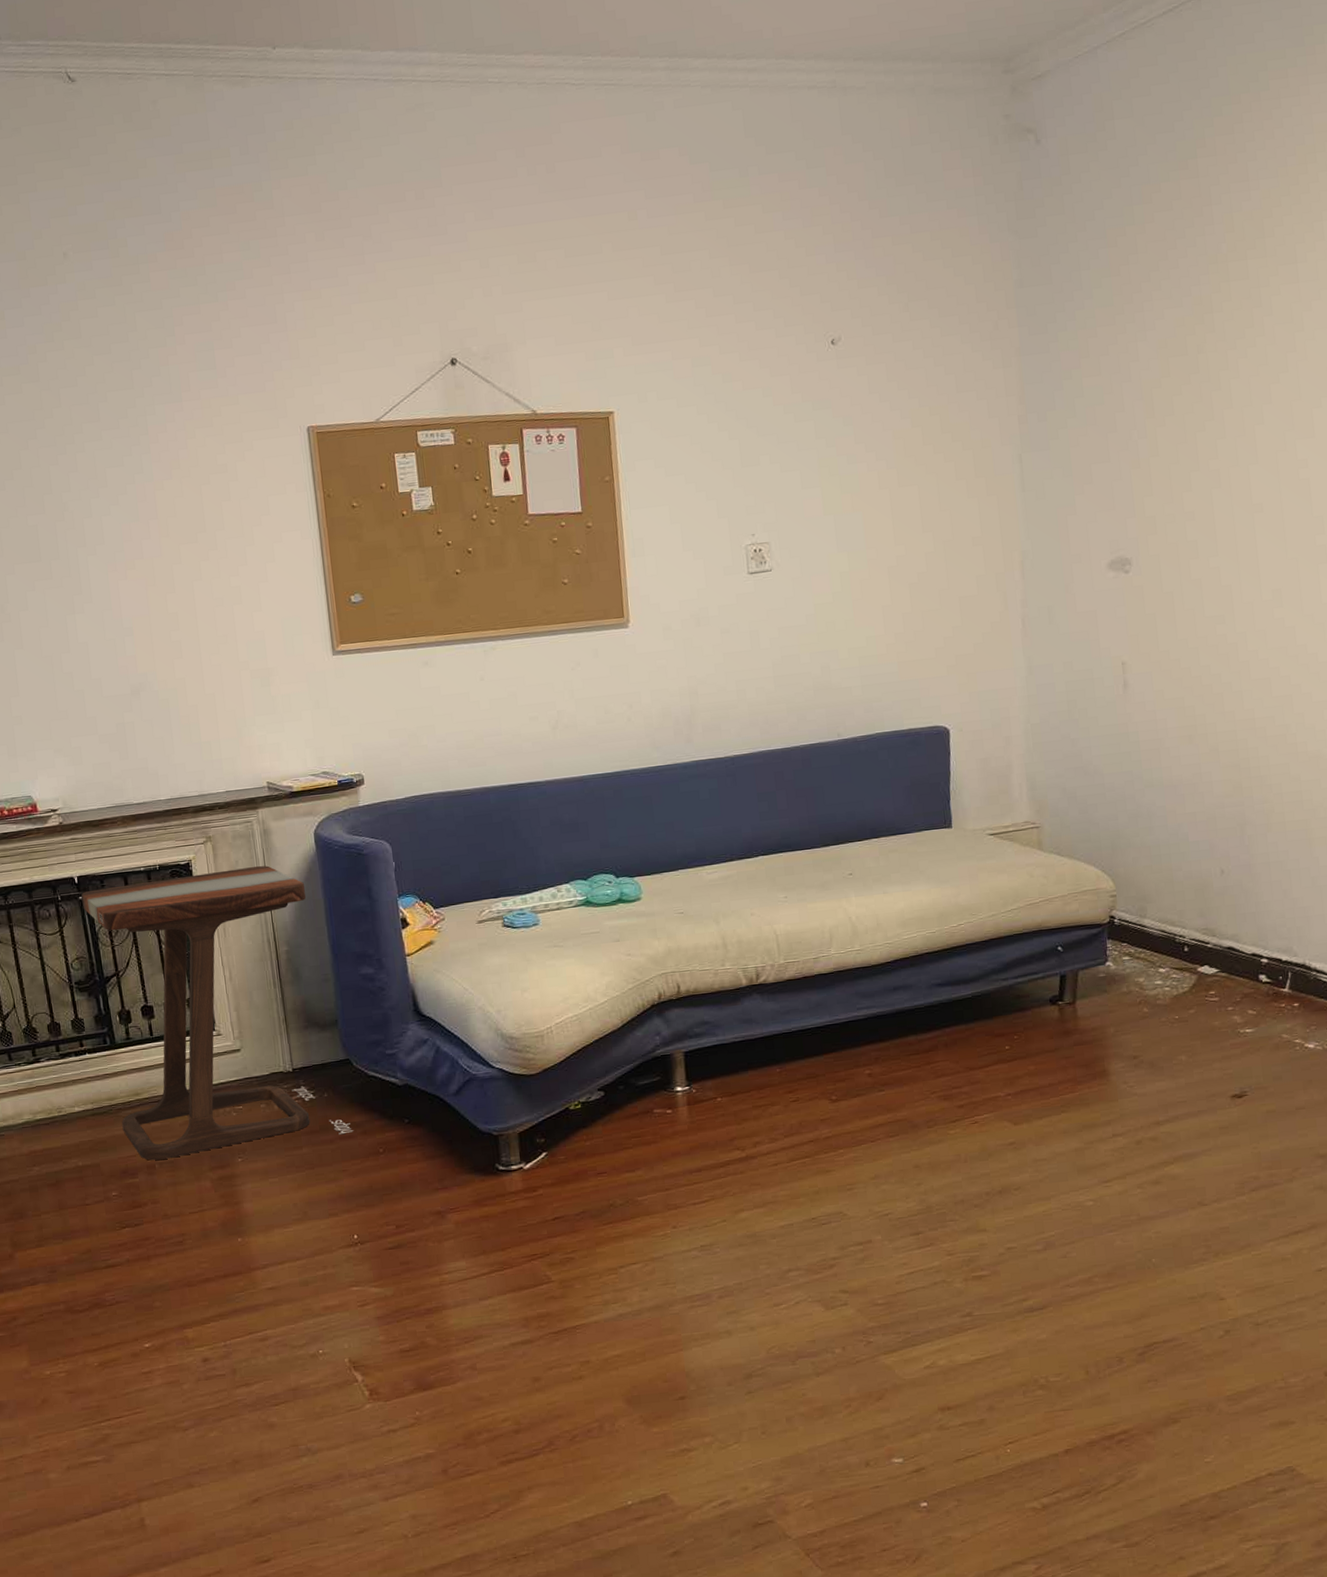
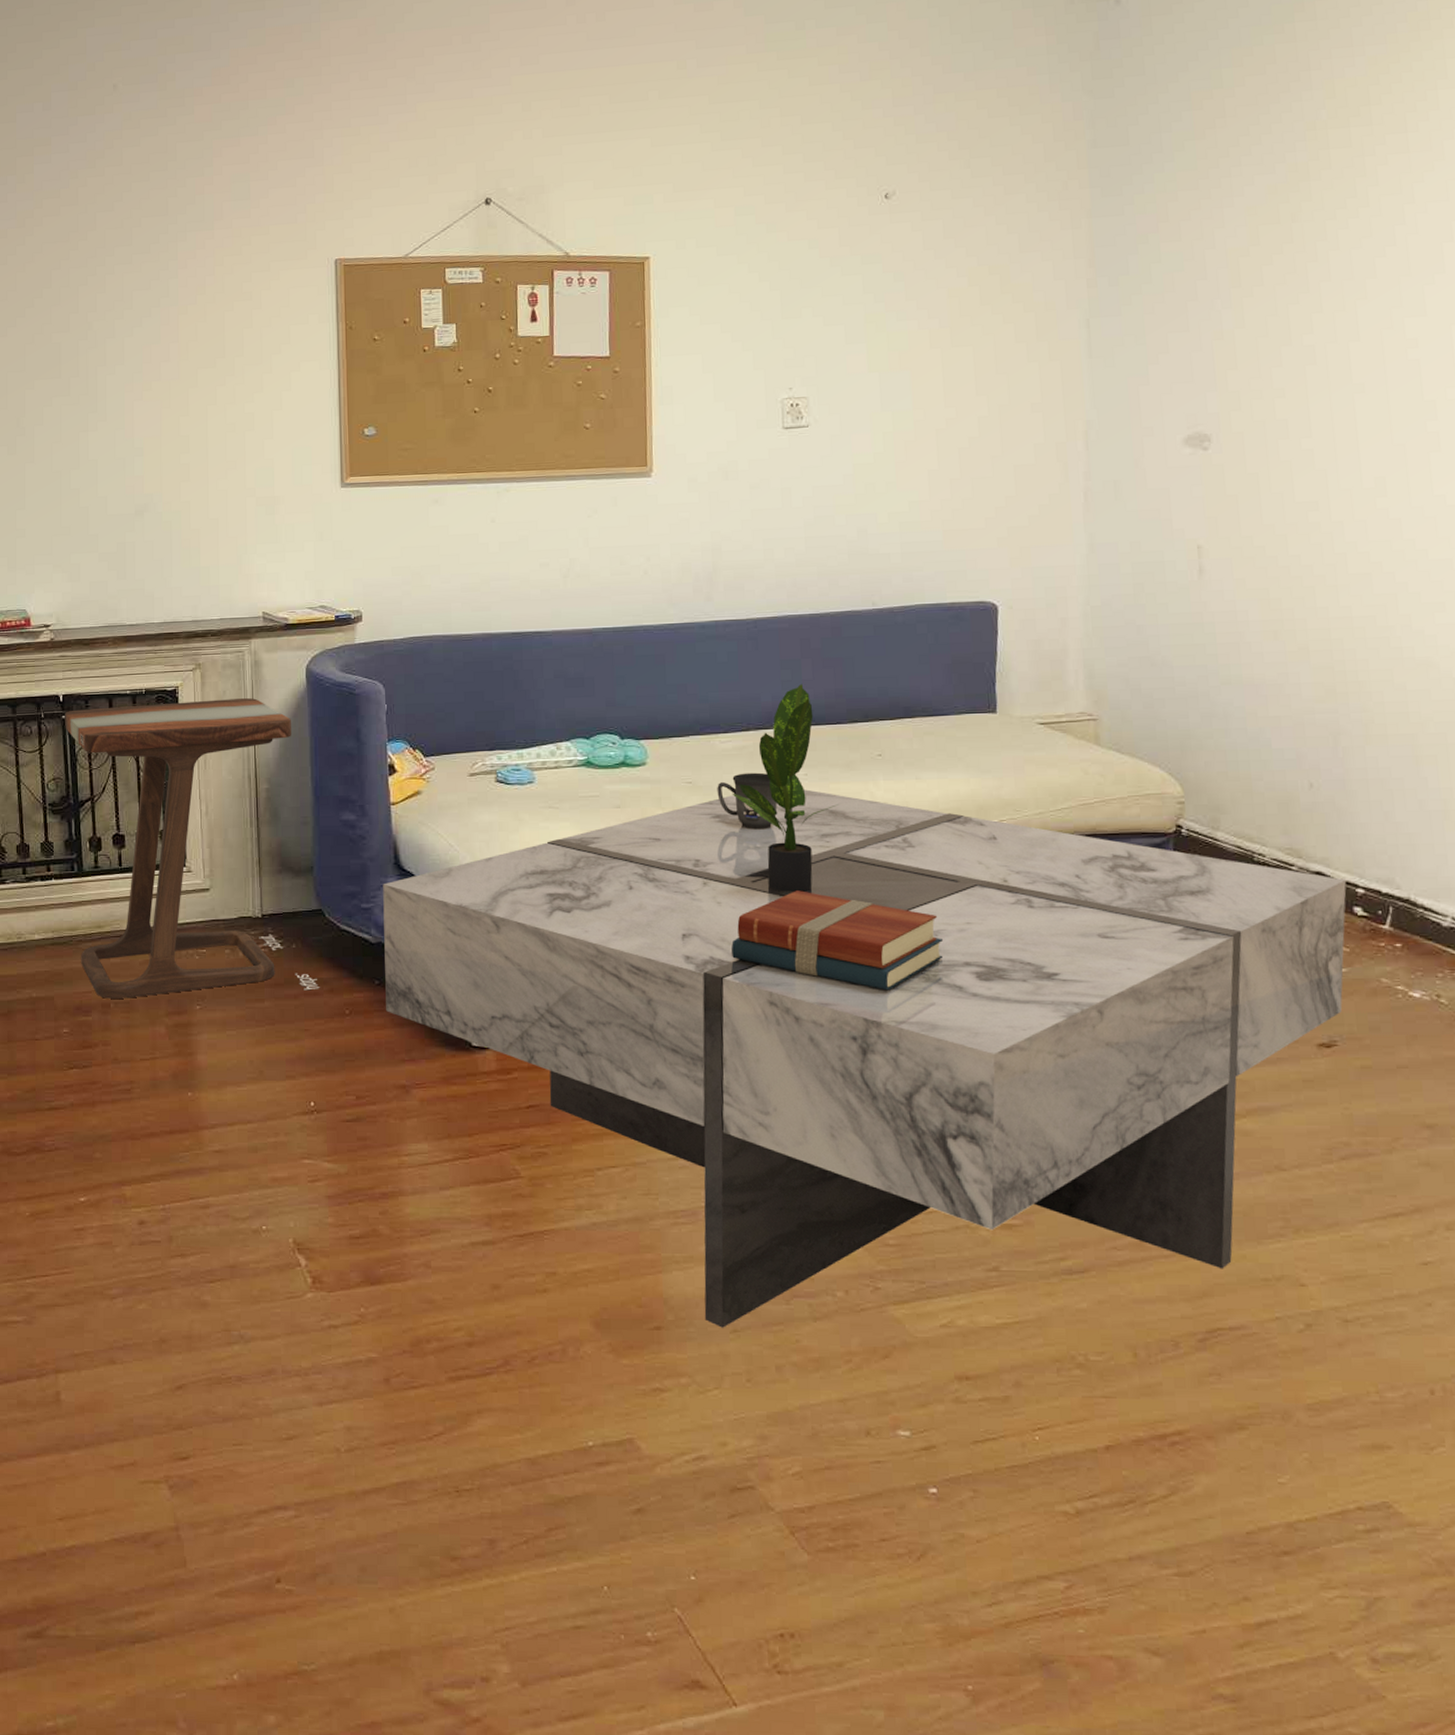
coffee table: none [405,910,1253,1391] -> present [383,789,1347,1328]
mug: none [706,898,762,951] -> present [717,772,777,830]
potted plant: none [720,813,816,1005] -> present [732,683,839,892]
books: none [727,1002,914,1085] -> present [731,890,944,991]

